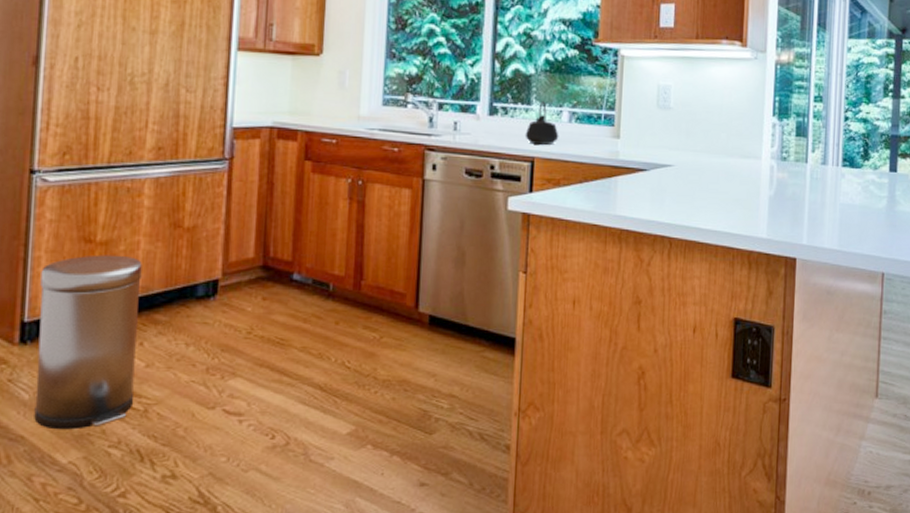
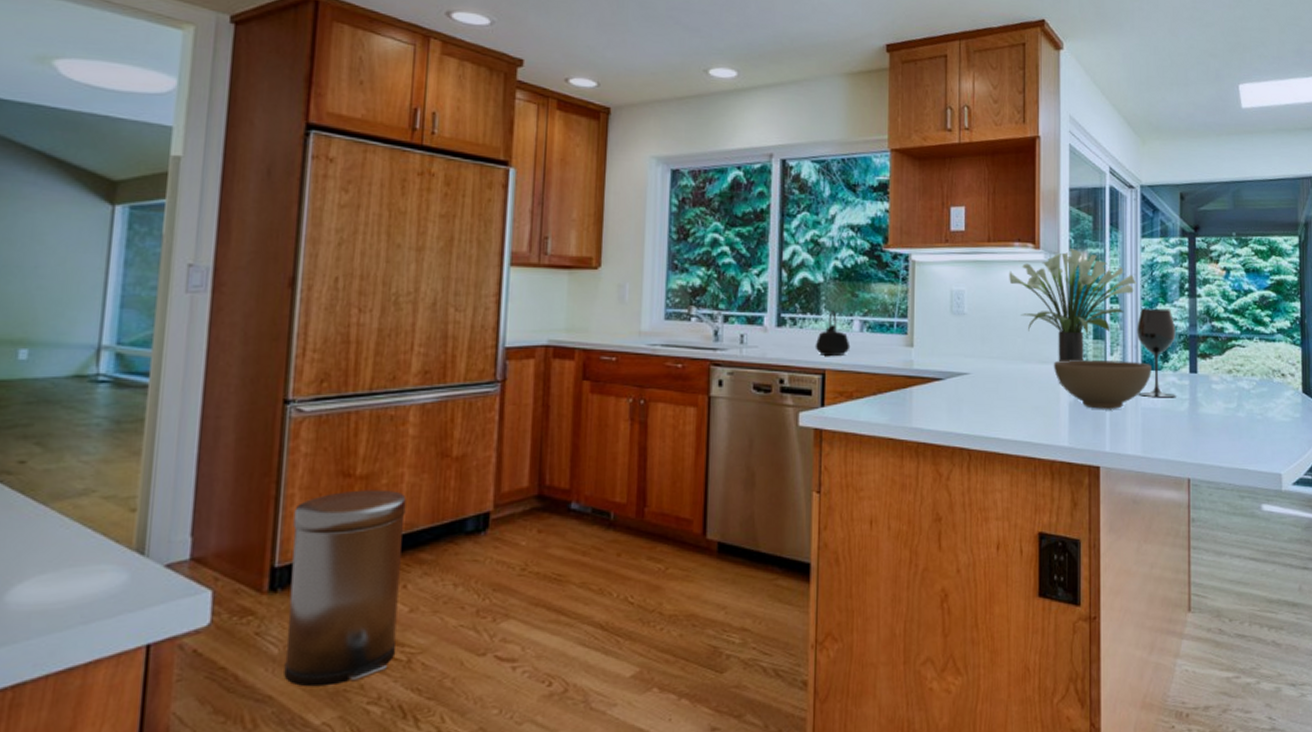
flower arrangement: none [715,47,841,178] -> present [1009,248,1136,384]
bowl: none [755,155,852,204] -> present [1053,360,1152,409]
wineglass: none [837,107,878,195] -> present [1137,308,1176,398]

